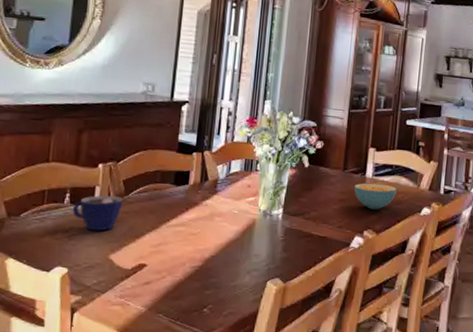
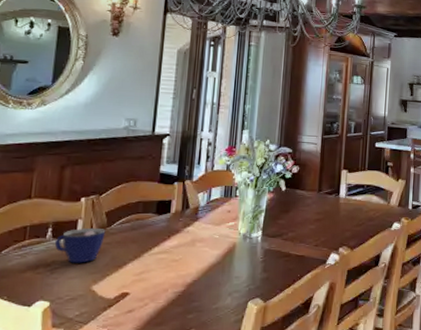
cereal bowl: present [353,183,397,210] -> none [328,202,369,227]

